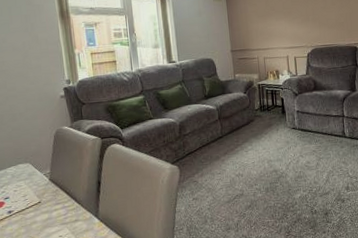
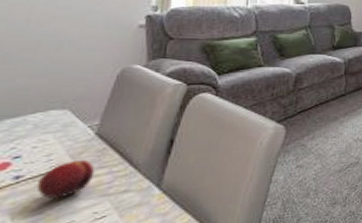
fruit: none [22,198,55,227] -> present [36,159,96,199]

